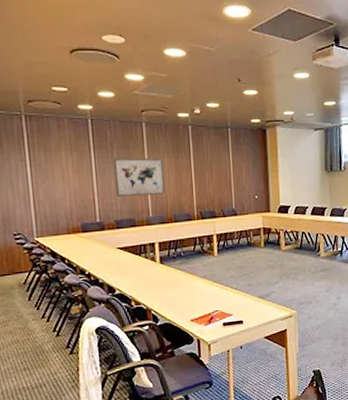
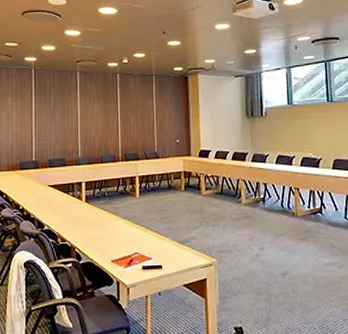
wall art: present [113,157,166,197] -> none [50,103,94,138]

